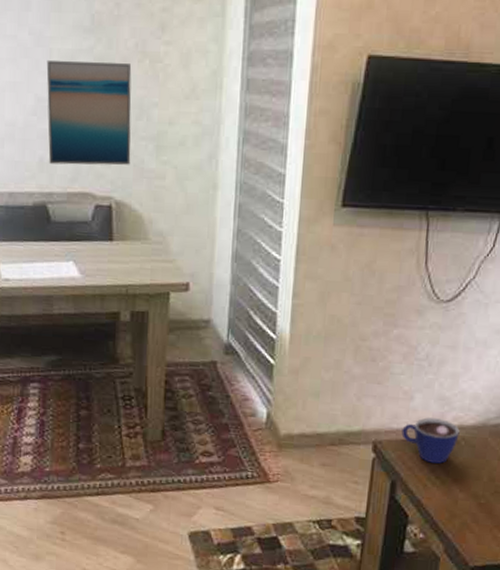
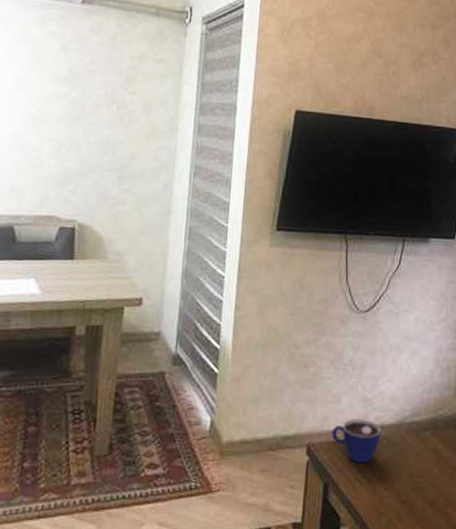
wall art: present [46,59,132,166] -> none [19,101,101,193]

